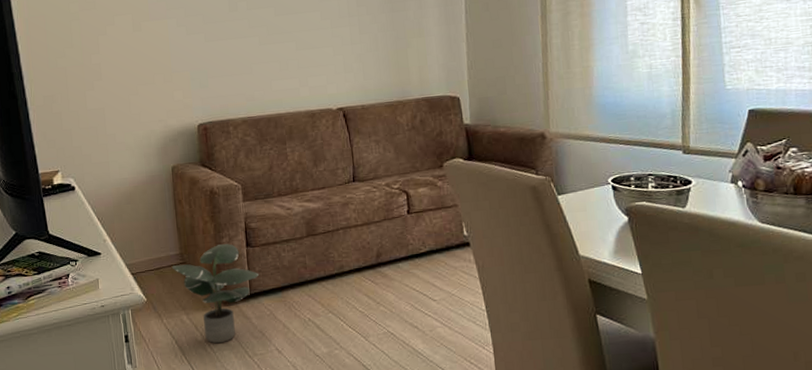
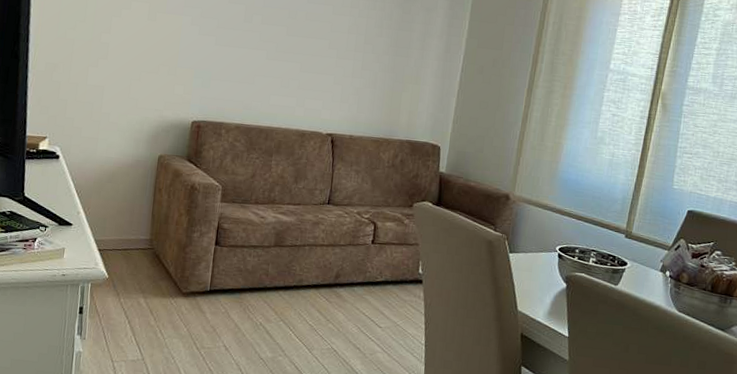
potted plant: present [172,244,259,344] -> none [140,238,222,331]

